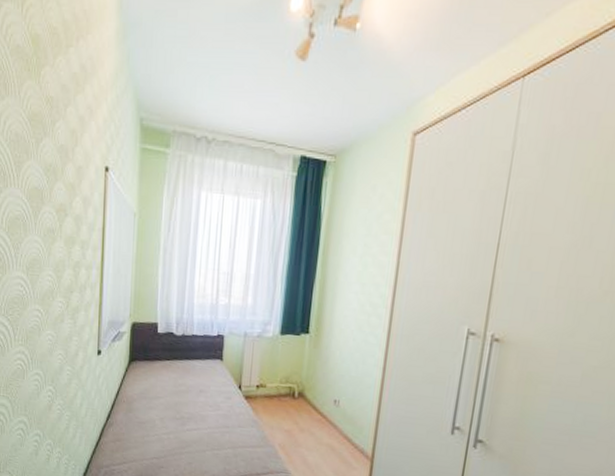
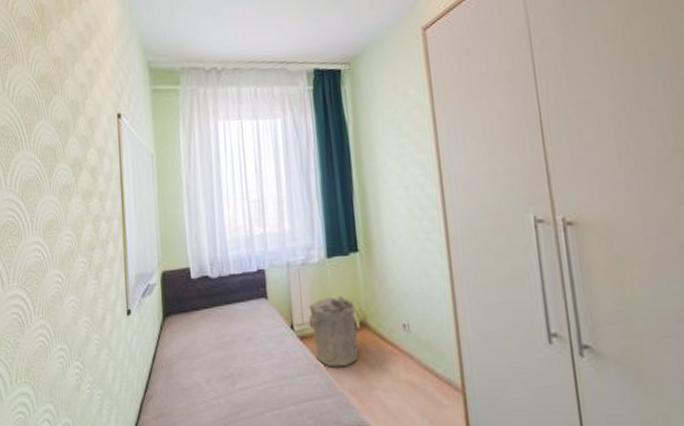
laundry hamper: none [253,368,297,426] -> present [307,295,359,368]

